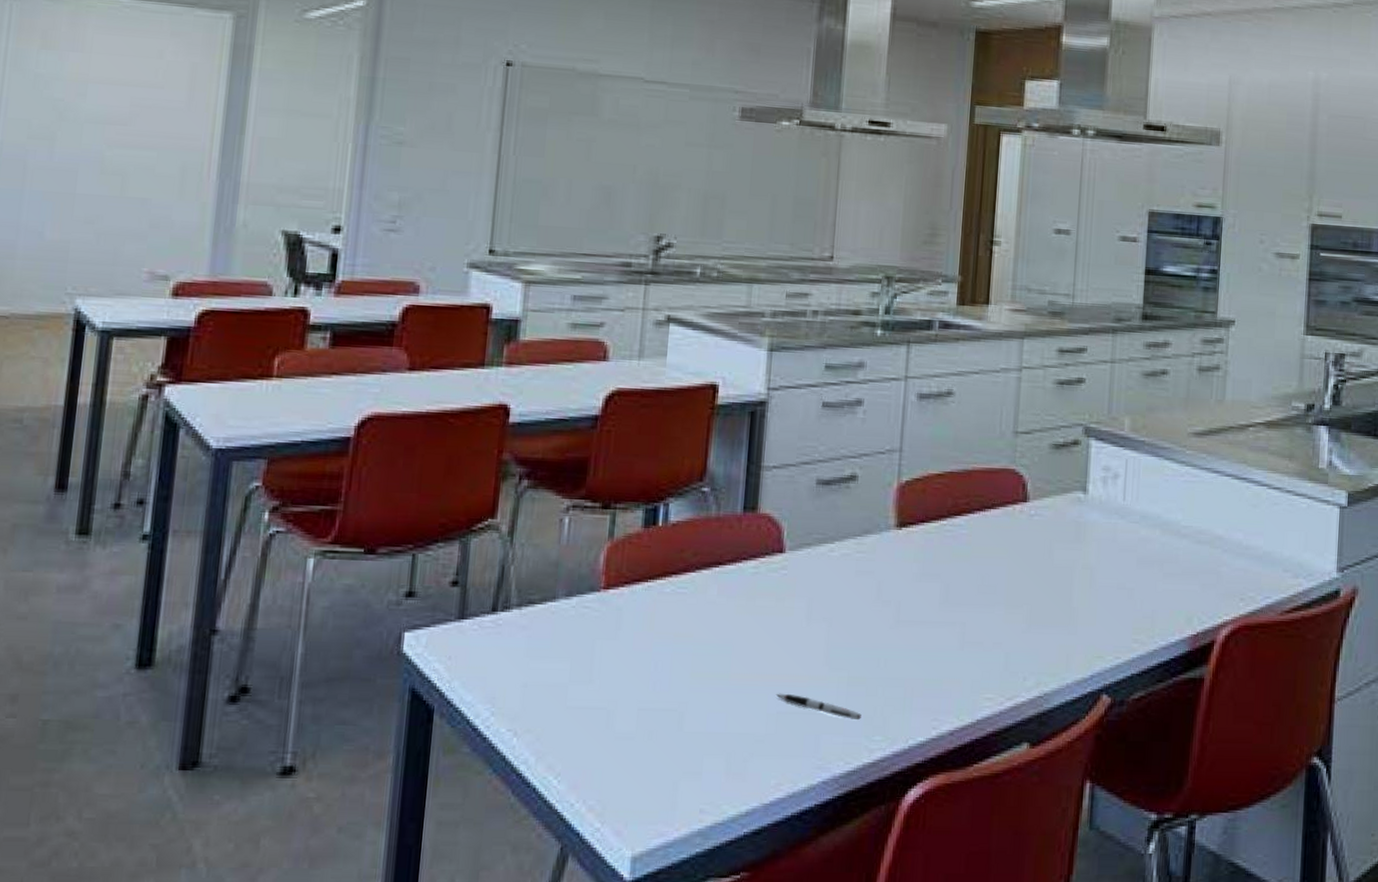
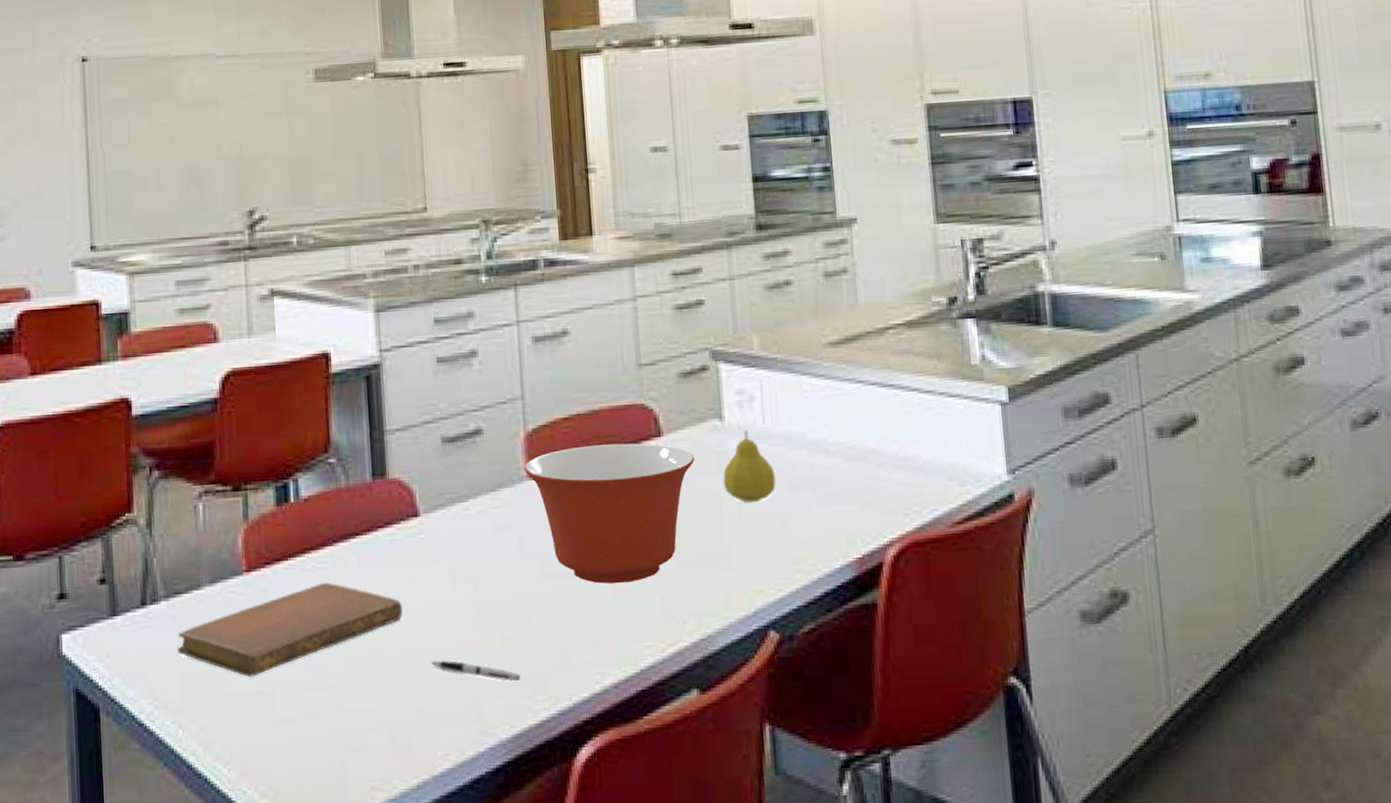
notebook: none [523,607,755,692] -> present [178,582,403,677]
mixing bowl: none [892,503,1055,637] -> present [524,443,695,584]
fruit: none [1078,505,1128,574] -> present [723,430,776,504]

